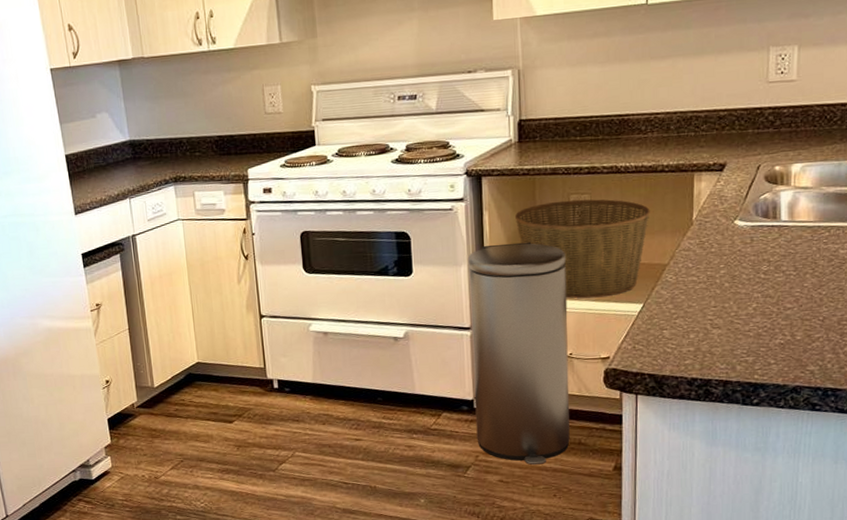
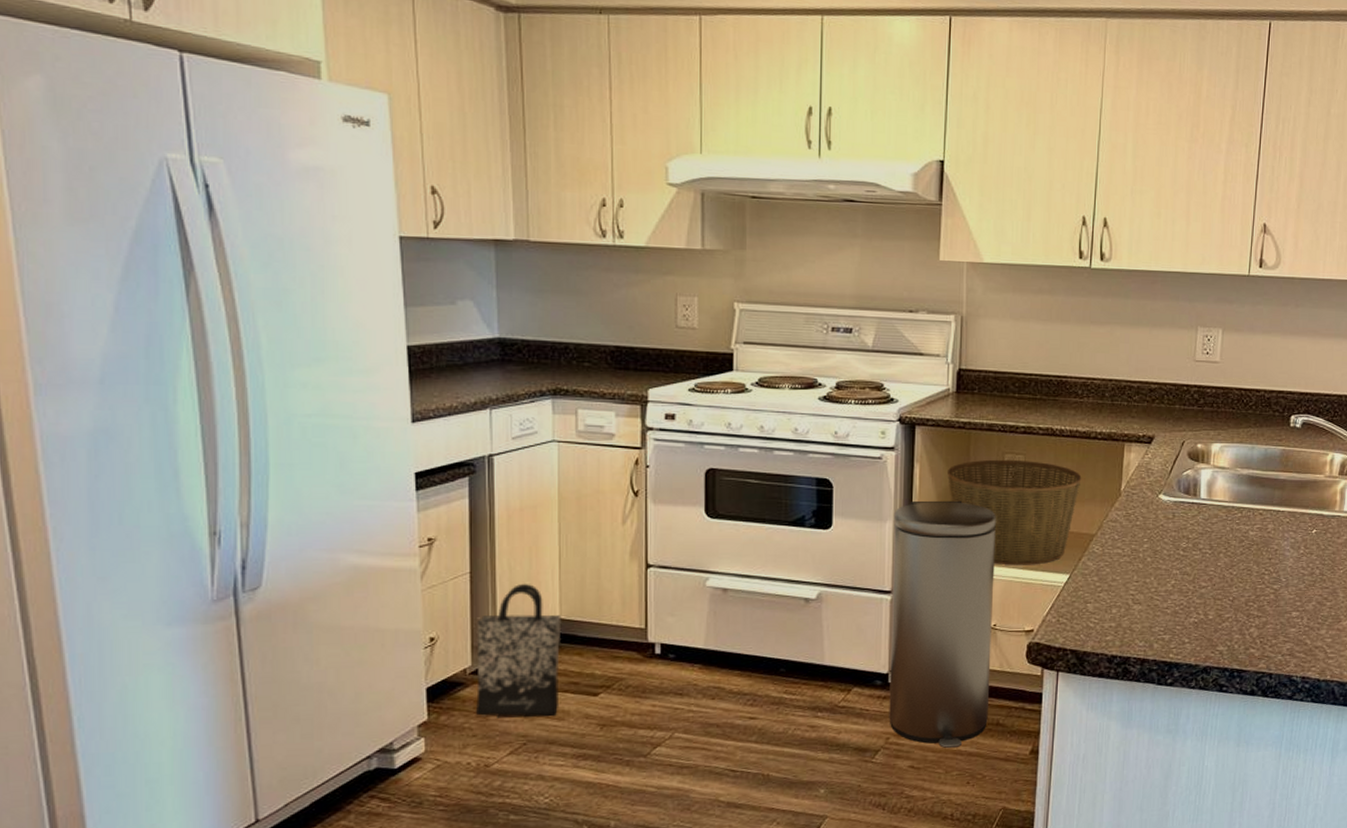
shopping bag: none [137,336,204,440] -> present [476,584,562,717]

